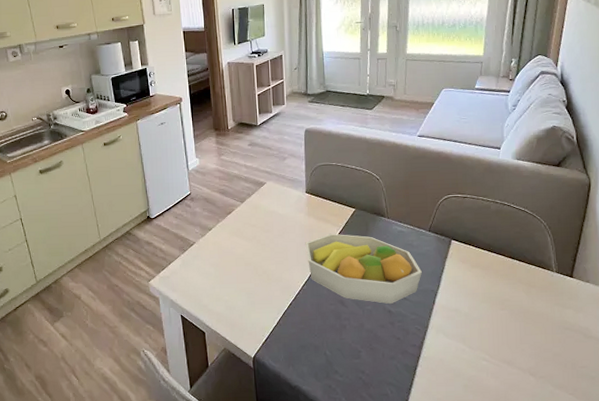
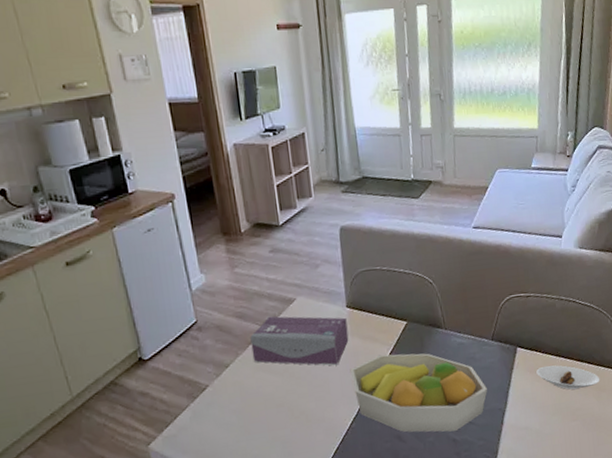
tissue box: none [229,194,306,238] -> present [250,316,349,366]
saucer: none [469,258,531,283] -> present [536,365,600,390]

